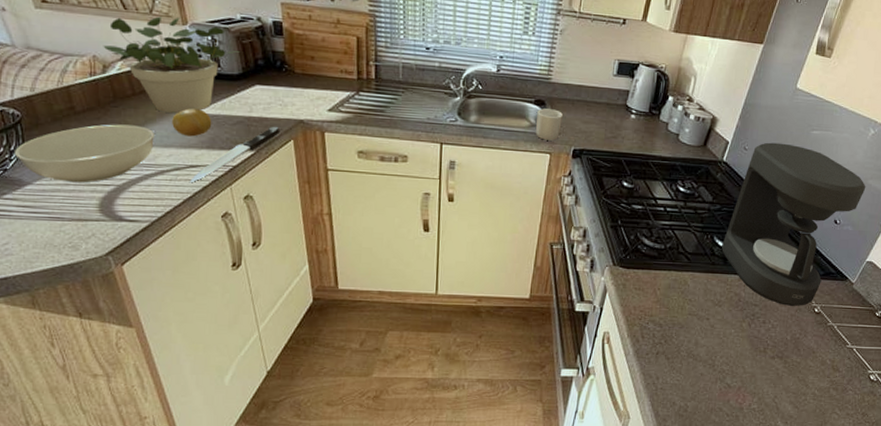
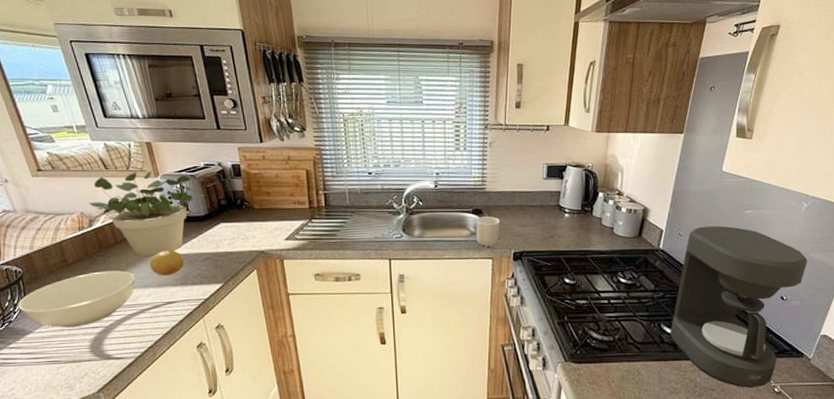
kitchen knife: present [190,126,281,182] -> none [168,258,244,317]

